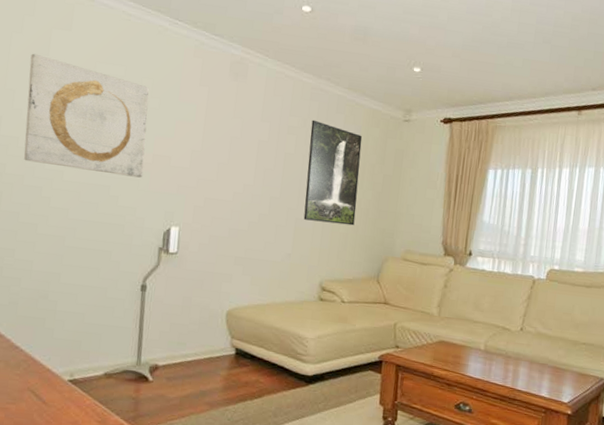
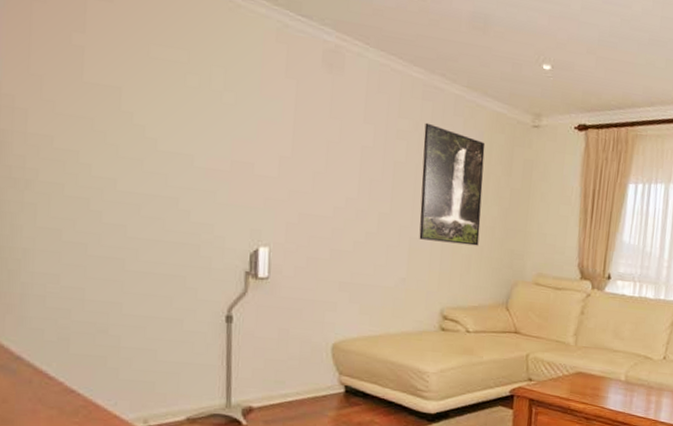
wall art: present [24,53,149,178] -> none [60,29,222,189]

